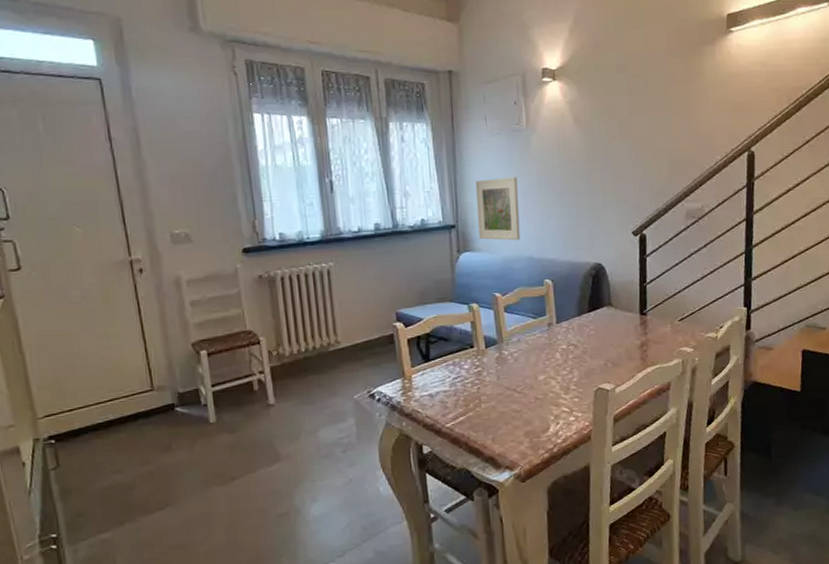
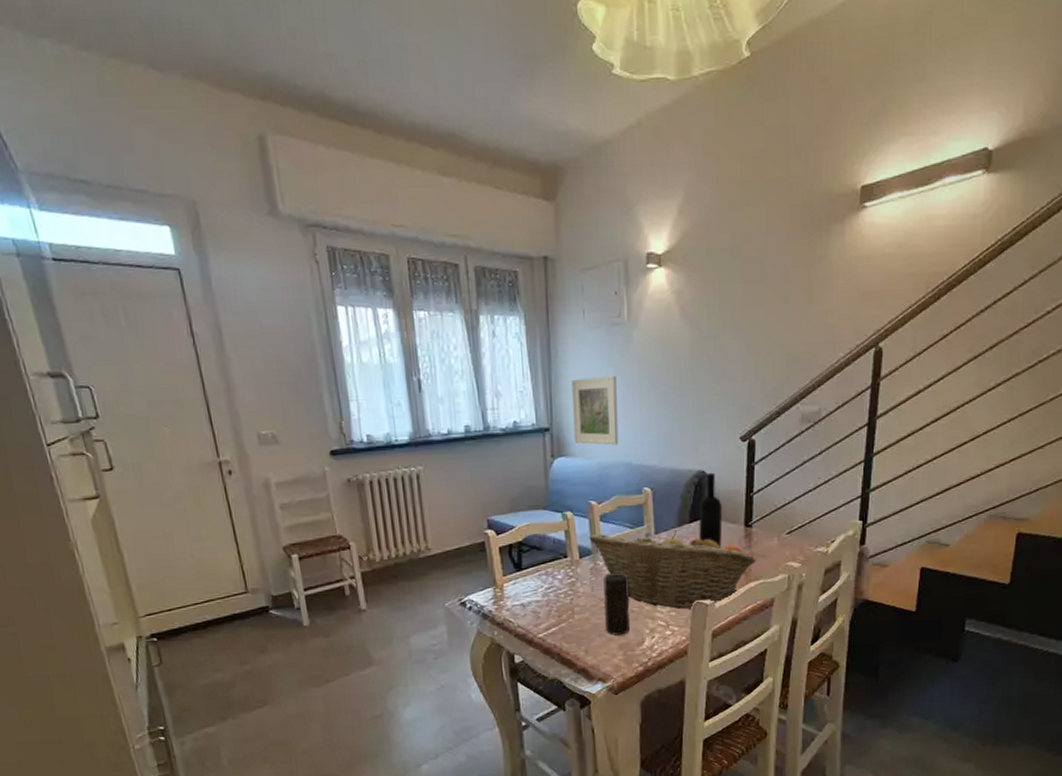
fruit basket: none [494,319,653,396] -> present [589,530,757,610]
candle: none [509,361,535,423] -> present [603,572,630,635]
wine bottle: none [597,264,620,334] -> present [698,472,723,547]

